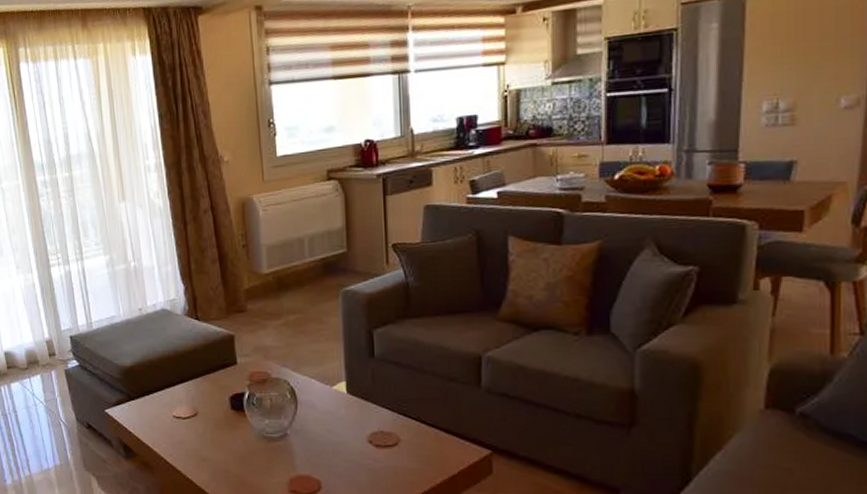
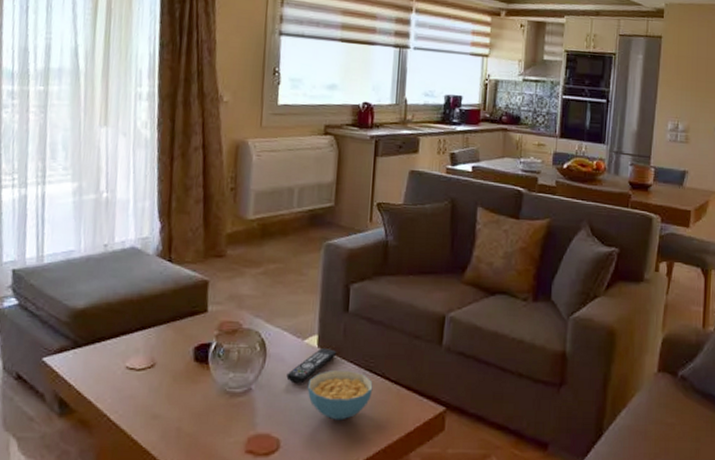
remote control: none [319,394,367,429] -> present [286,348,337,384]
cereal bowl: none [341,414,409,463] -> present [307,369,373,420]

